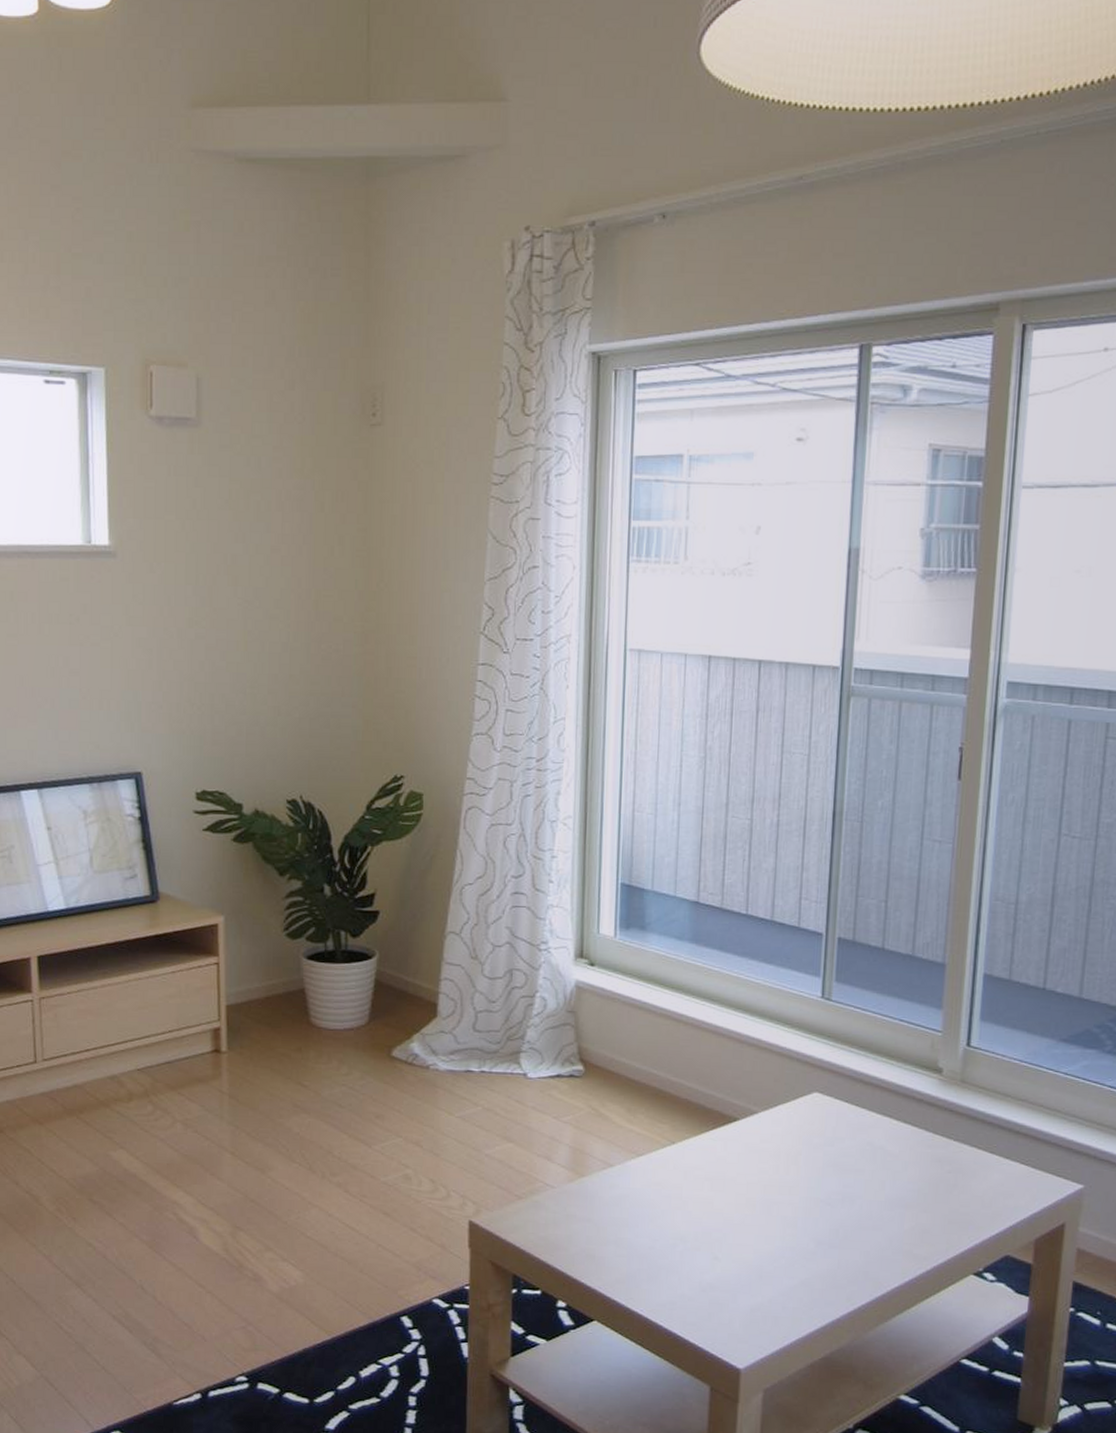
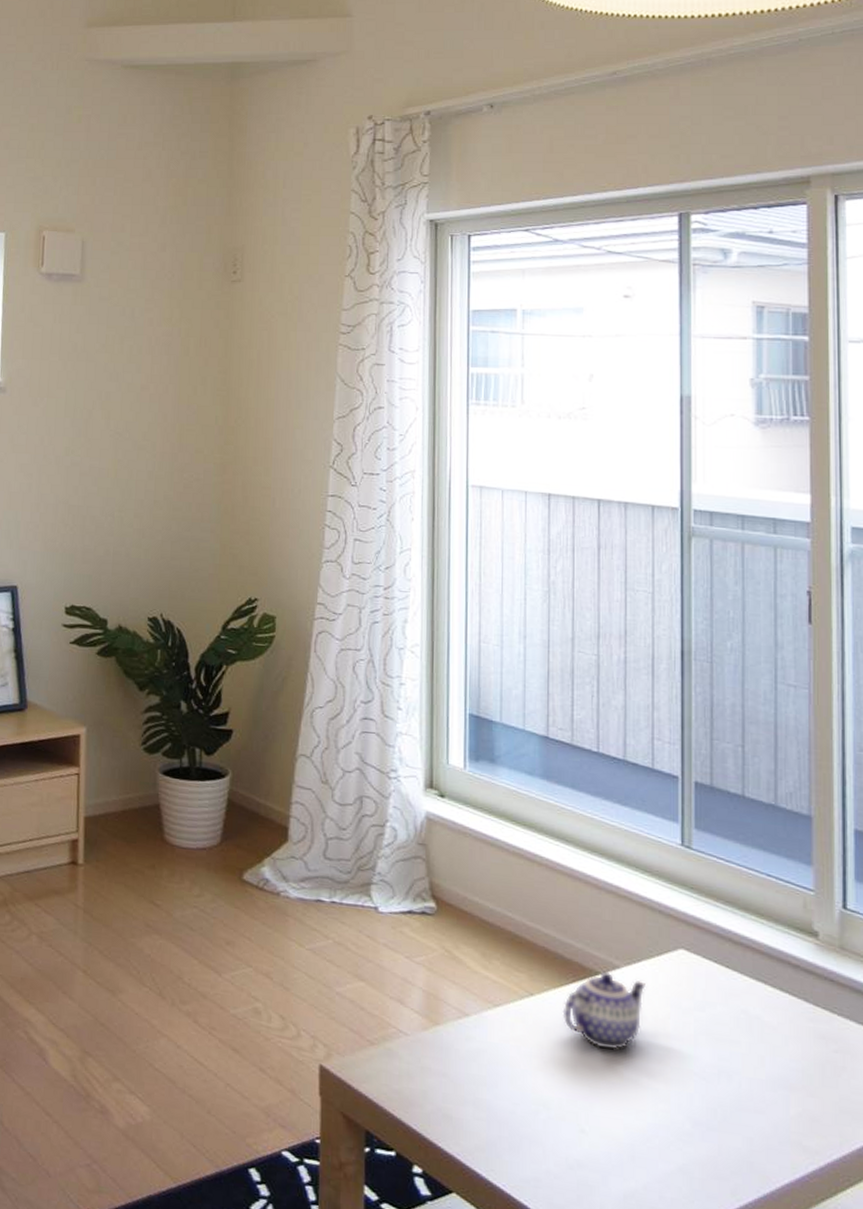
teapot: none [701,1117,781,1186] -> present [562,971,646,1050]

